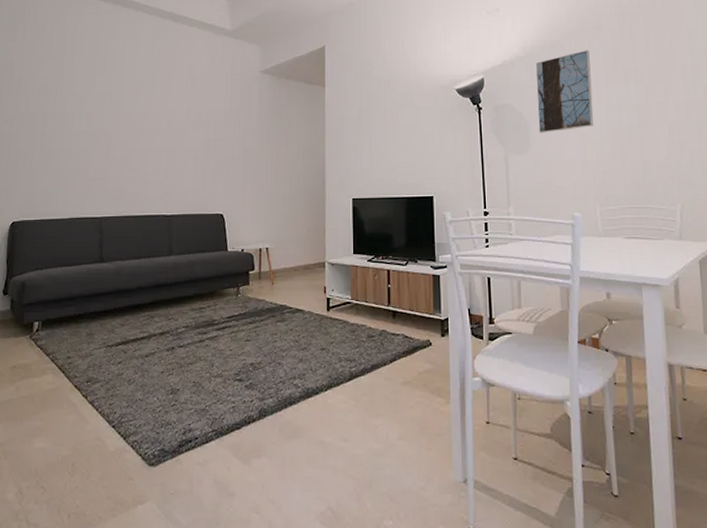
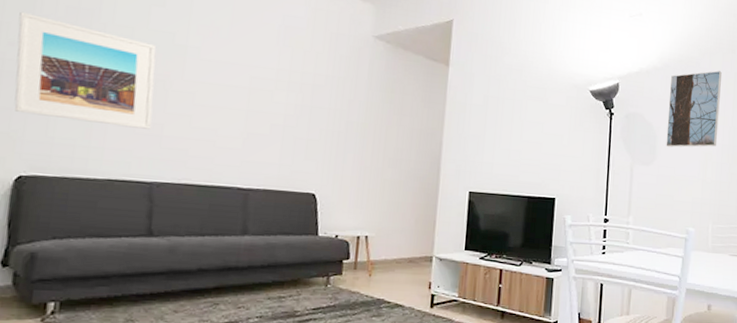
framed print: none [8,95,100,175] -> present [14,11,157,130]

